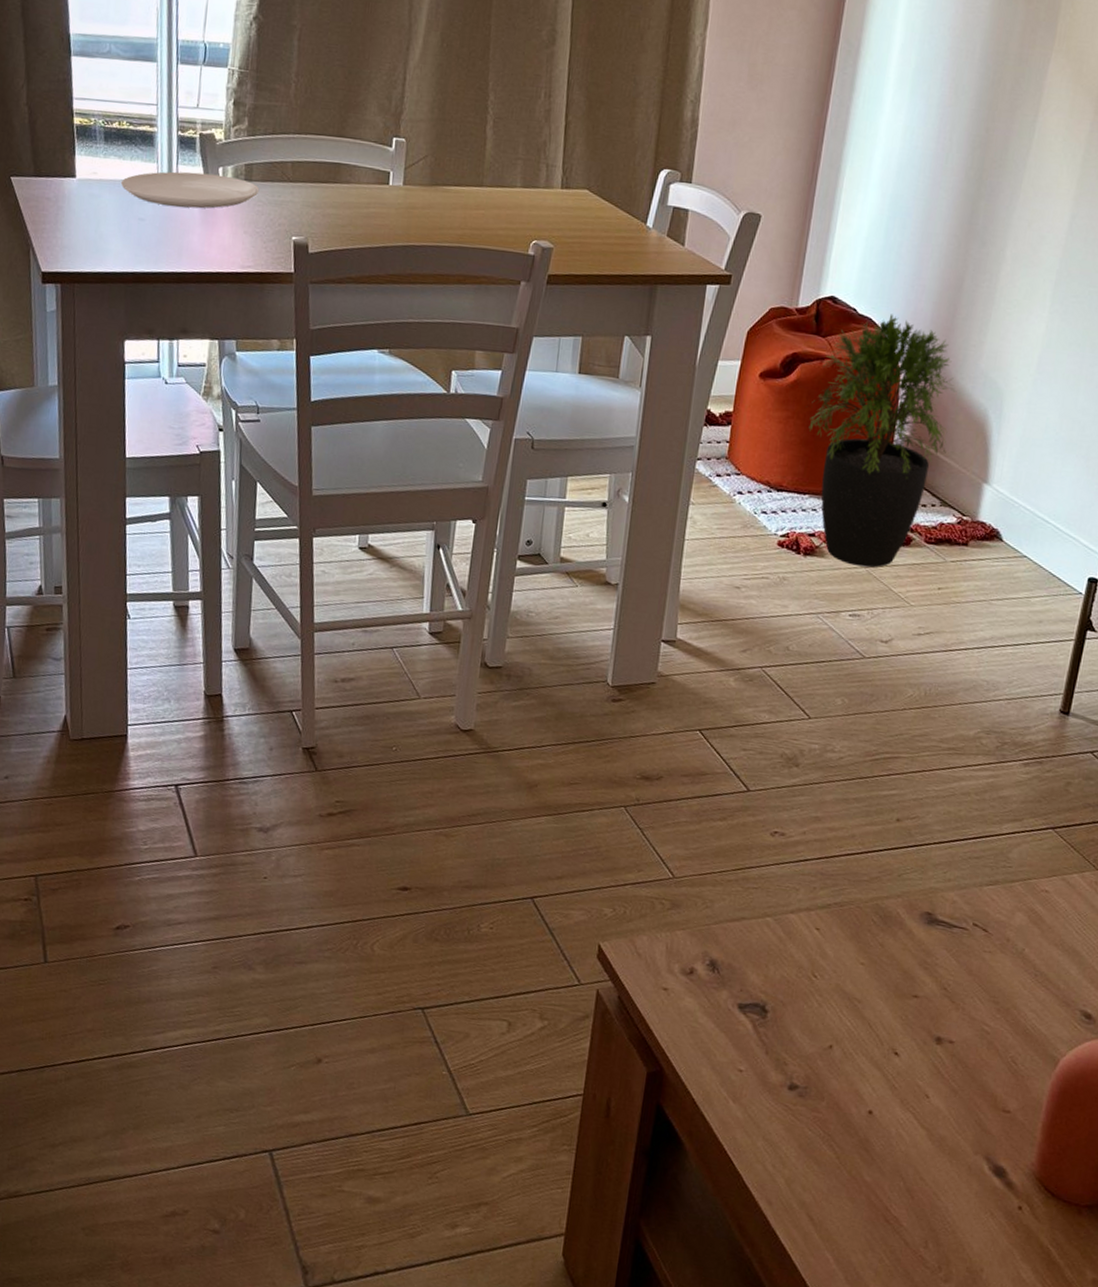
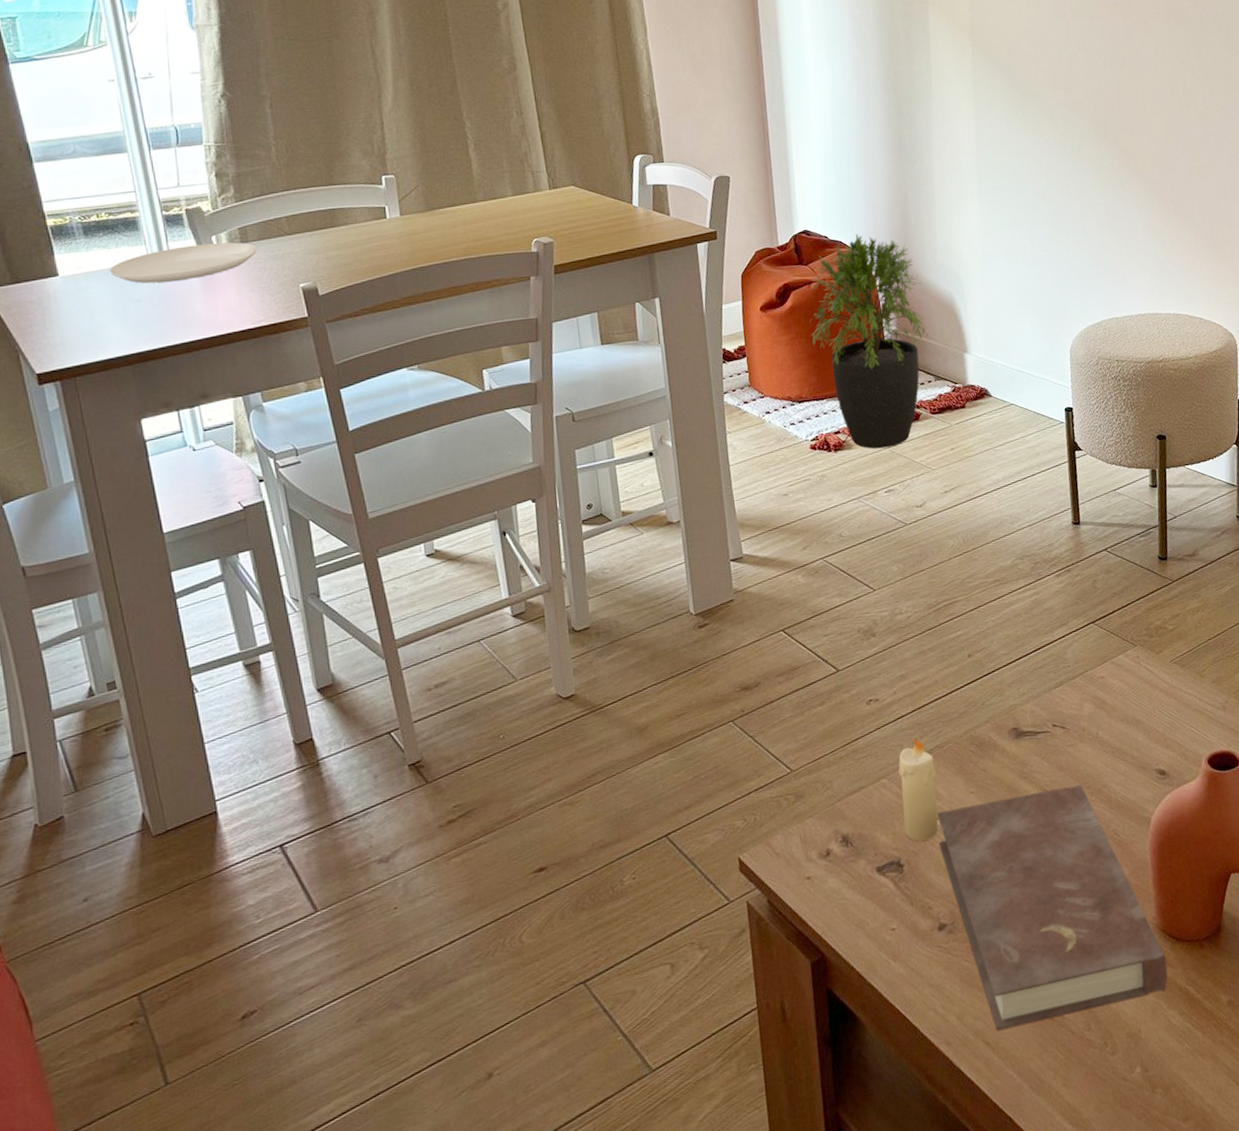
candle: none [778,886,830,996] -> present [898,737,938,842]
book: none [811,971,1034,1241] -> present [936,784,1168,1031]

